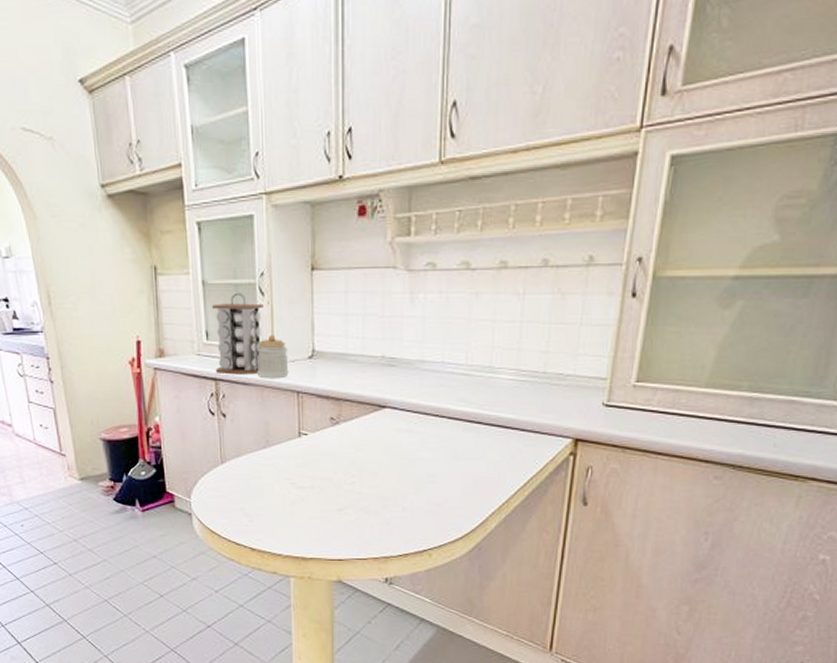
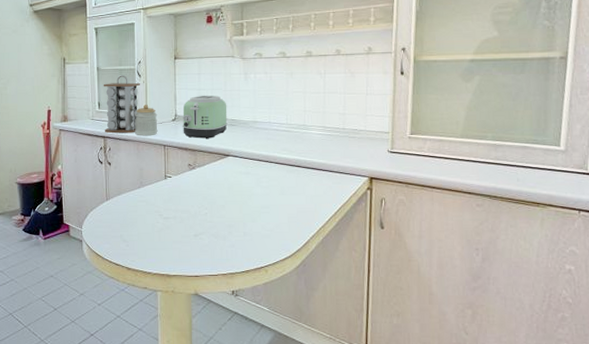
toaster: none [322,322,385,385] -> present [182,95,228,140]

